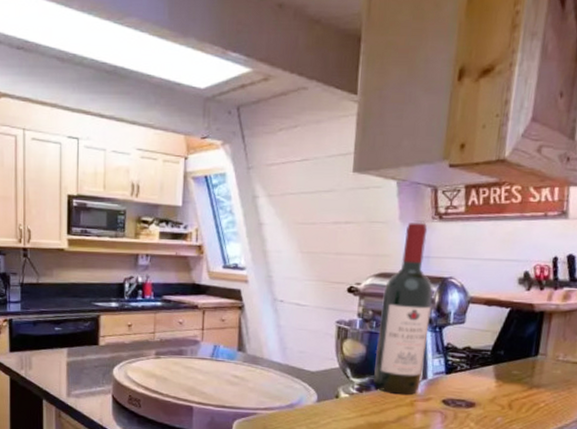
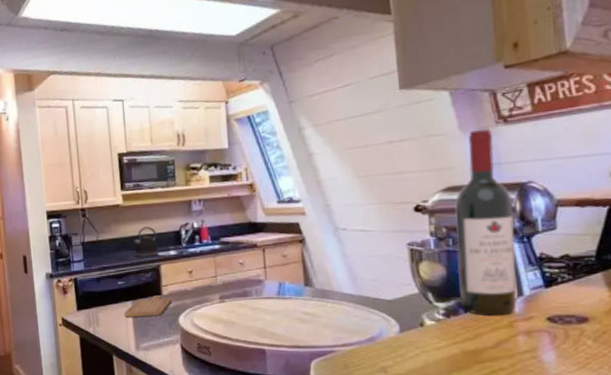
chopping board: none [58,345,108,365] -> present [124,295,172,317]
kettle: none [75,275,100,307] -> present [133,226,159,258]

